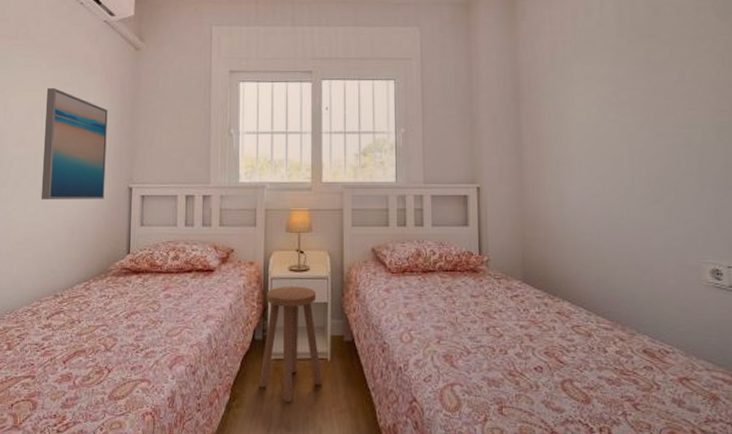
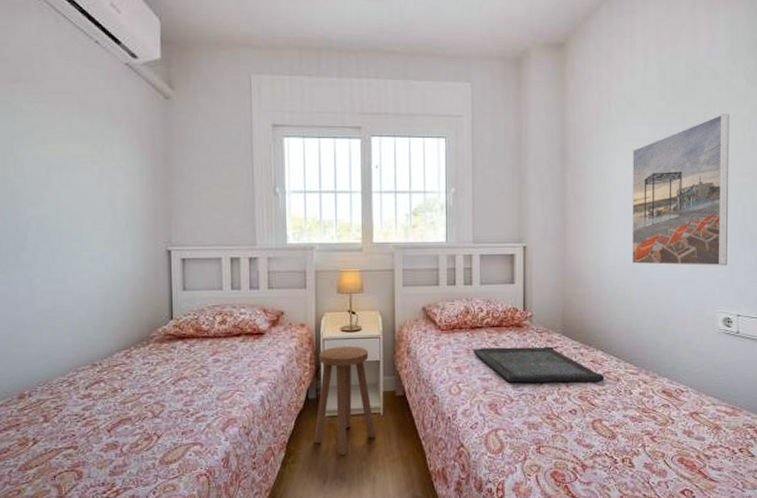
wall art: present [40,88,108,200] -> none [63,140,140,265]
serving tray: none [425,293,574,336] -> present [473,346,605,383]
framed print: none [592,50,711,211] -> present [631,114,730,266]

